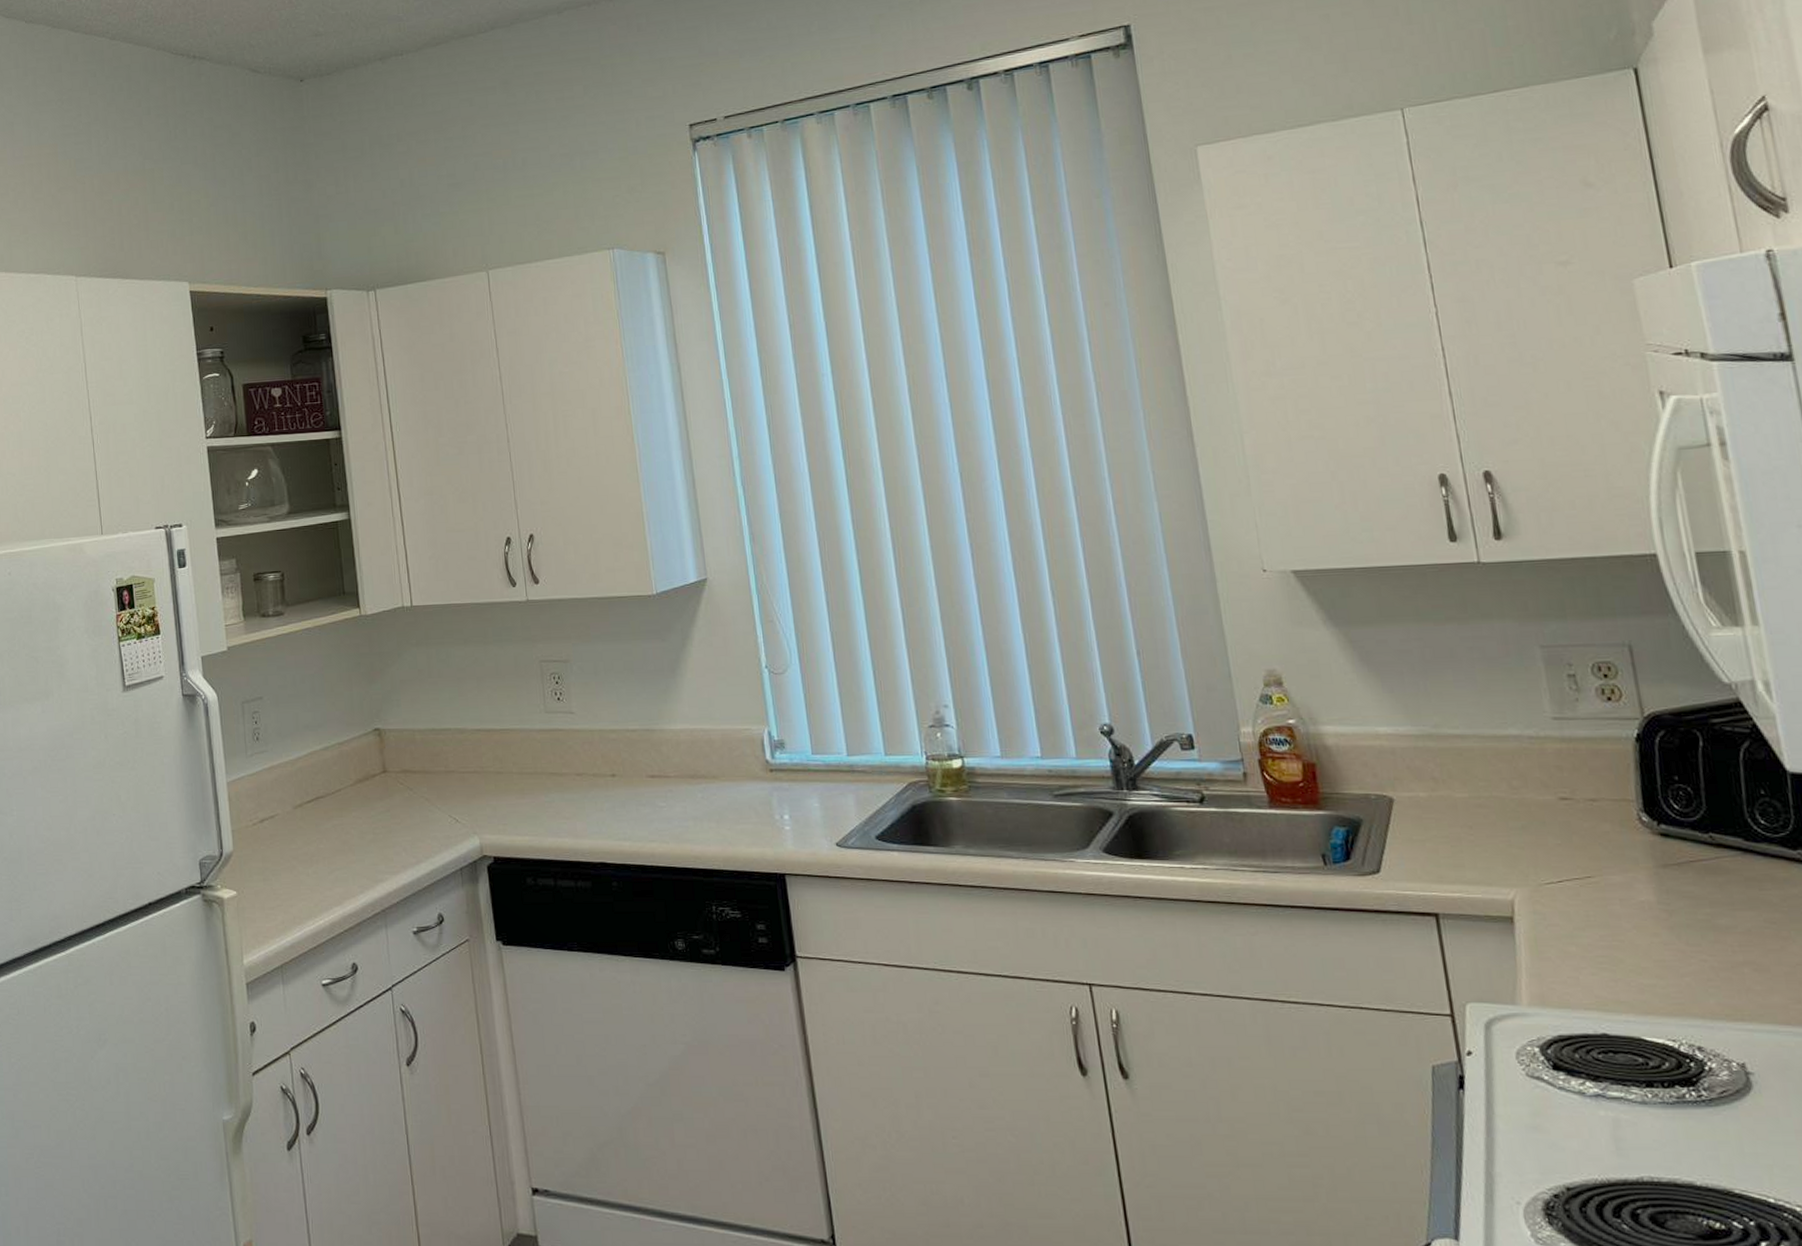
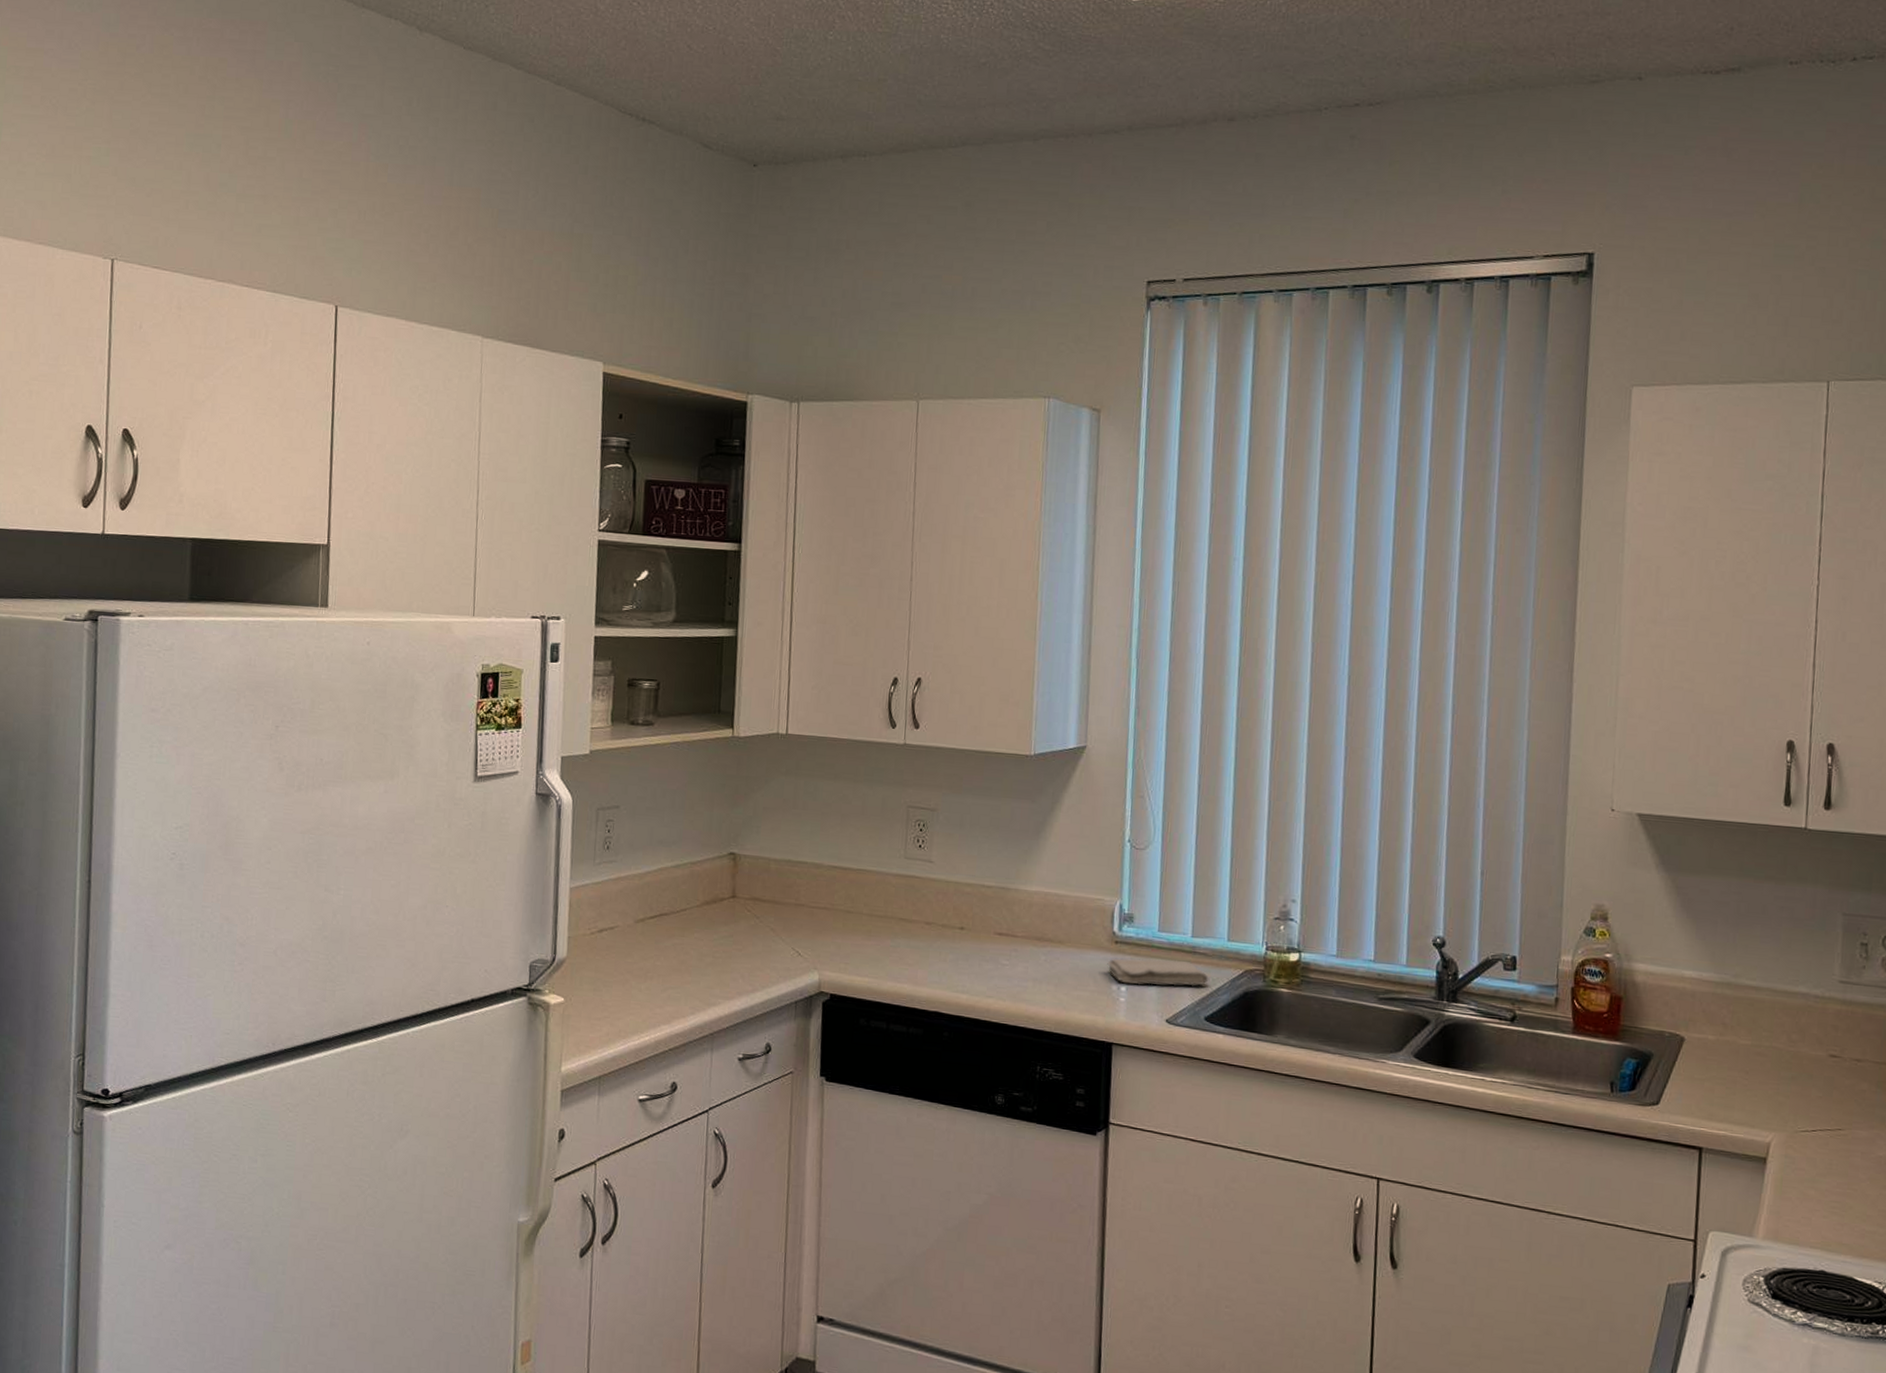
washcloth: none [765,781,873,812] -> present [1107,958,1209,986]

